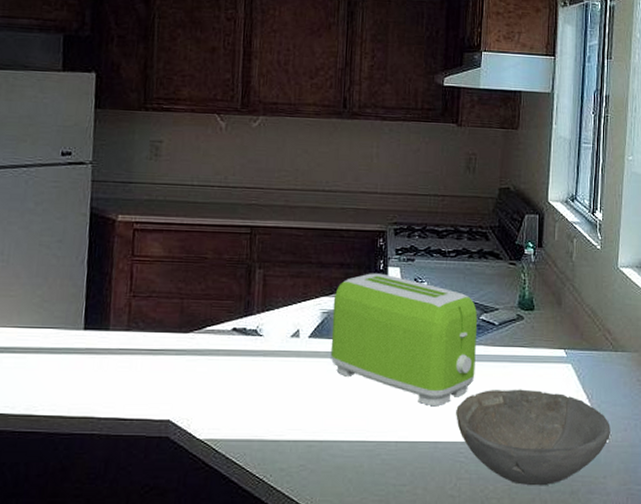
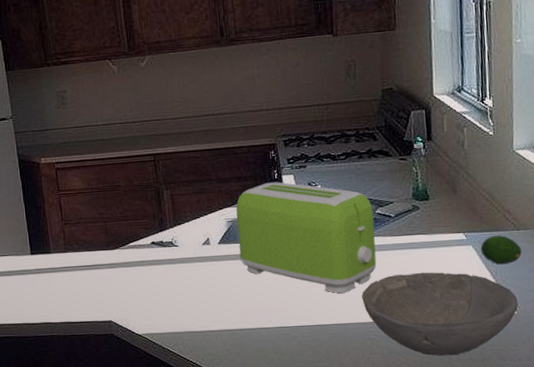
fruit: none [579,355,618,387] -> present [480,235,522,265]

